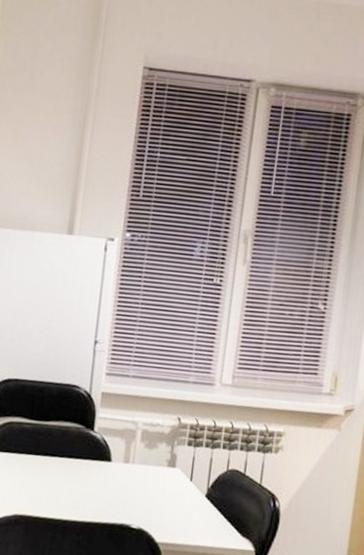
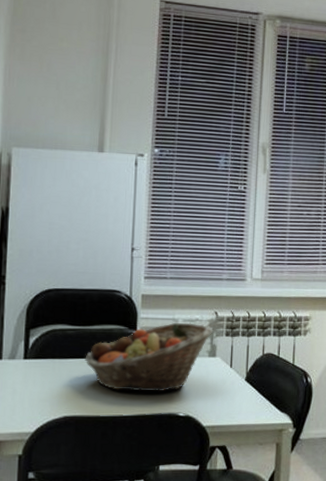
fruit basket: none [39,426,175,500] -> present [85,322,214,392]

